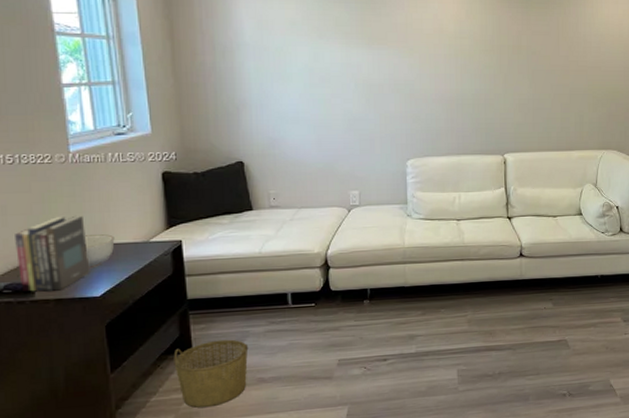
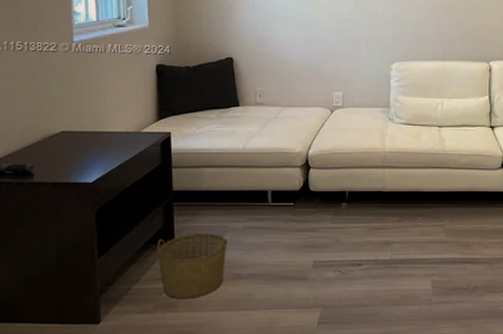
books: present [15,215,90,292] -> none [19,103,85,175]
bowl: present [84,234,115,269] -> none [81,122,109,155]

